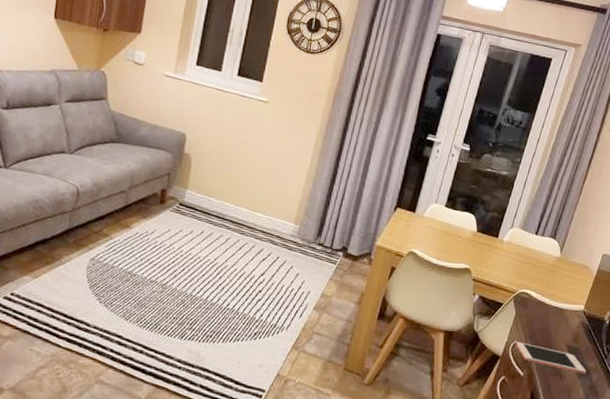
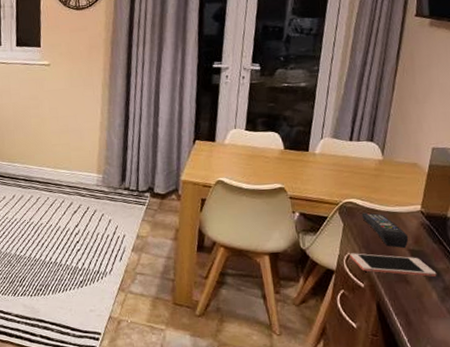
remote control: none [533,304,568,343] -> present [361,212,408,248]

